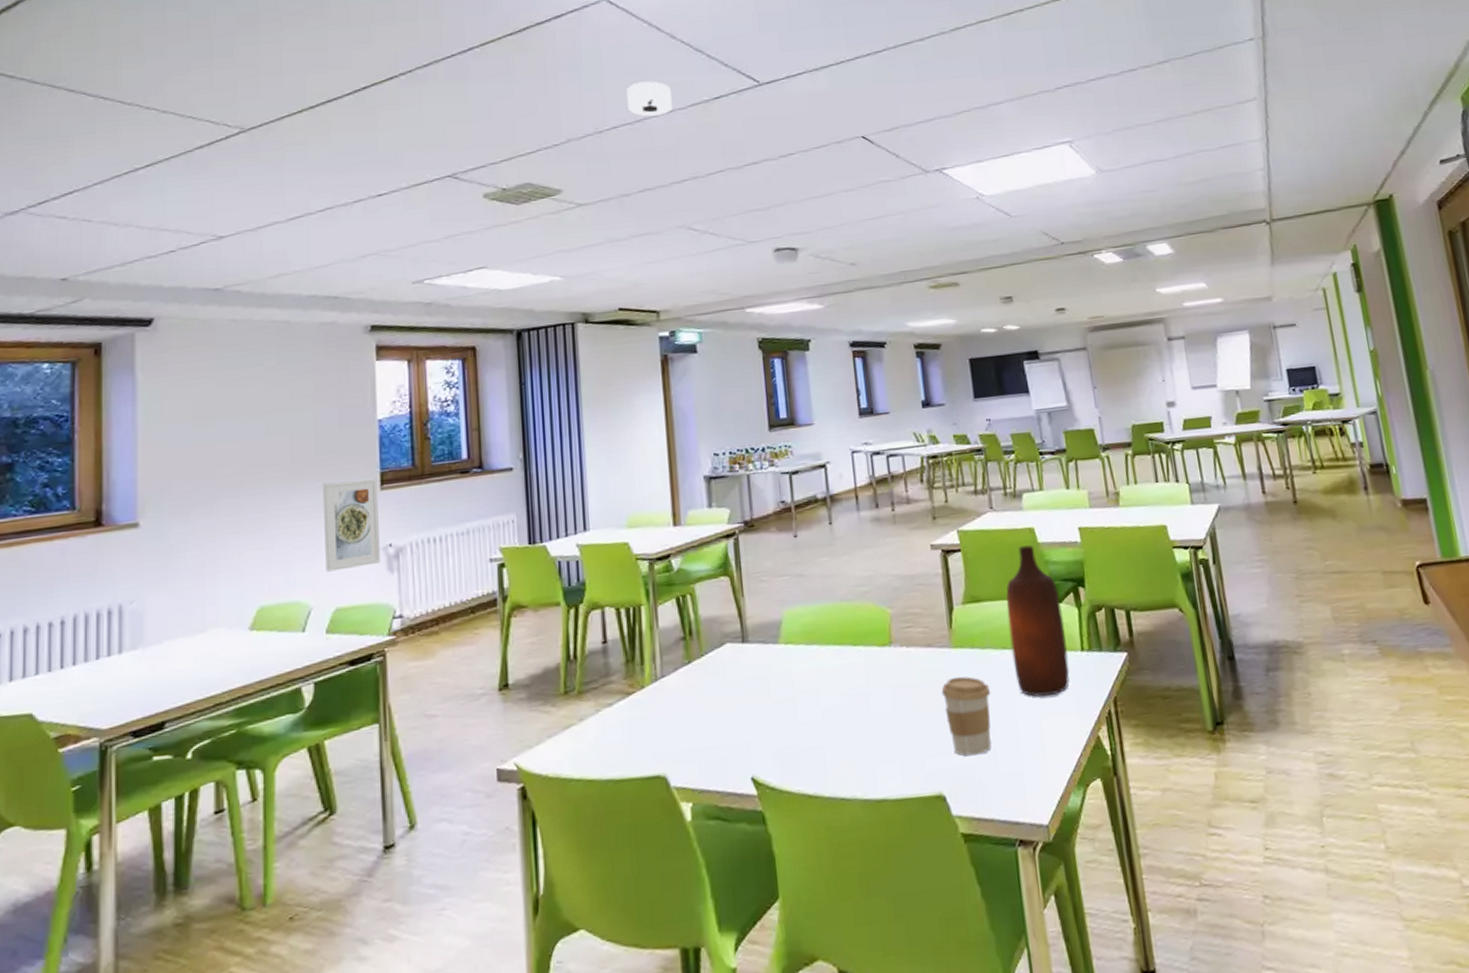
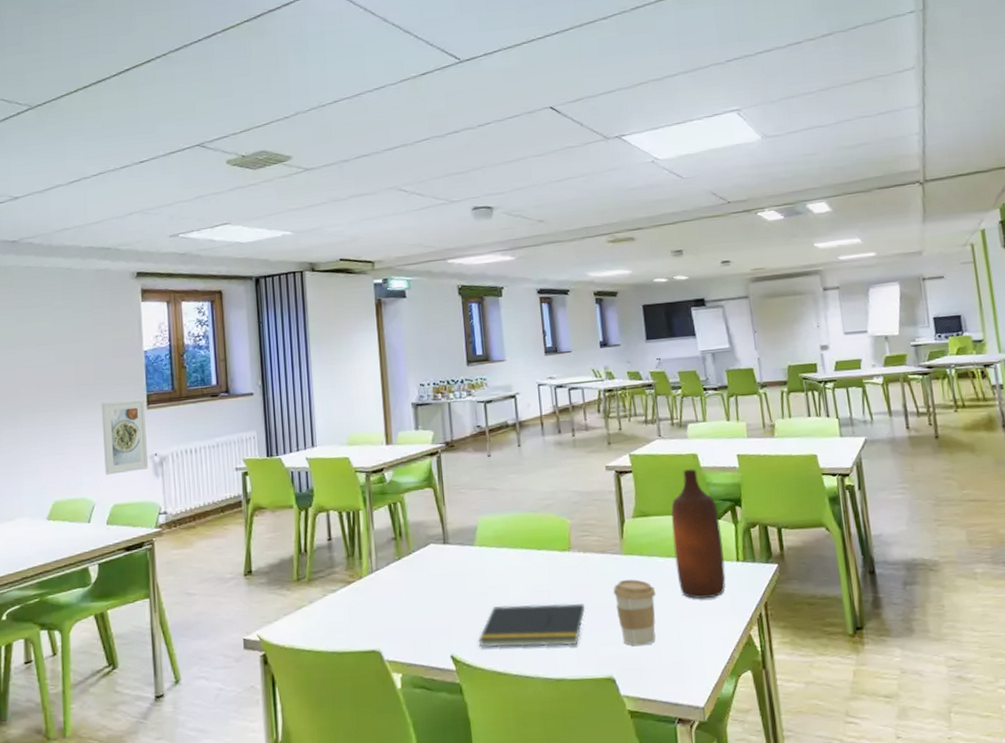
smoke detector: present [627,81,672,117] -> none [346,60,385,92]
notepad: none [784,708,909,765] -> present [478,603,585,647]

